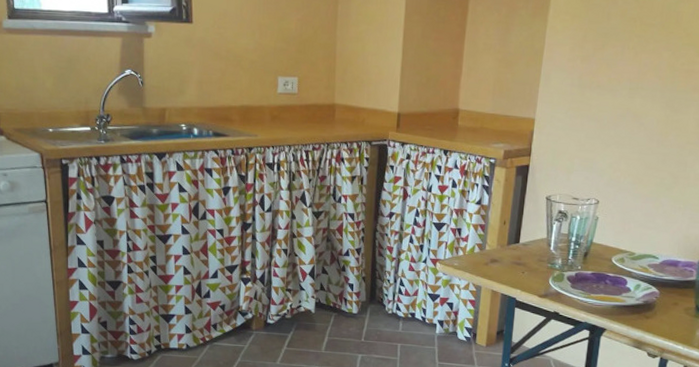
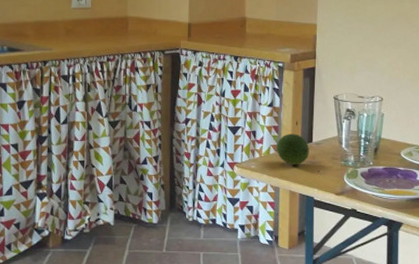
fruit: none [481,233,516,265] -> present [276,134,309,165]

